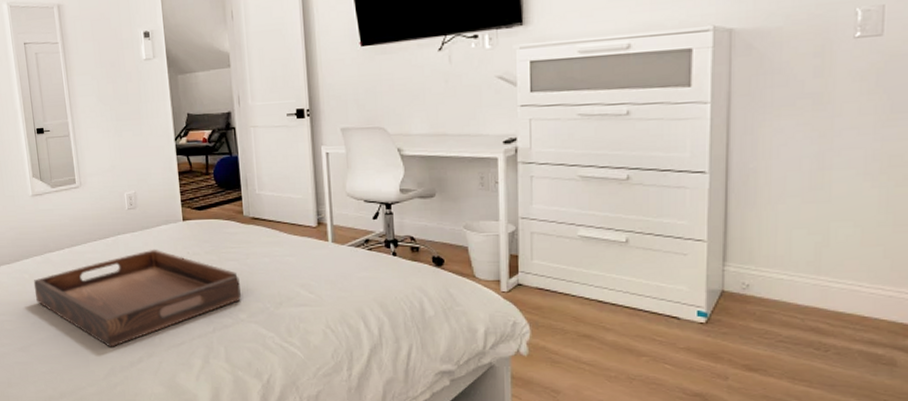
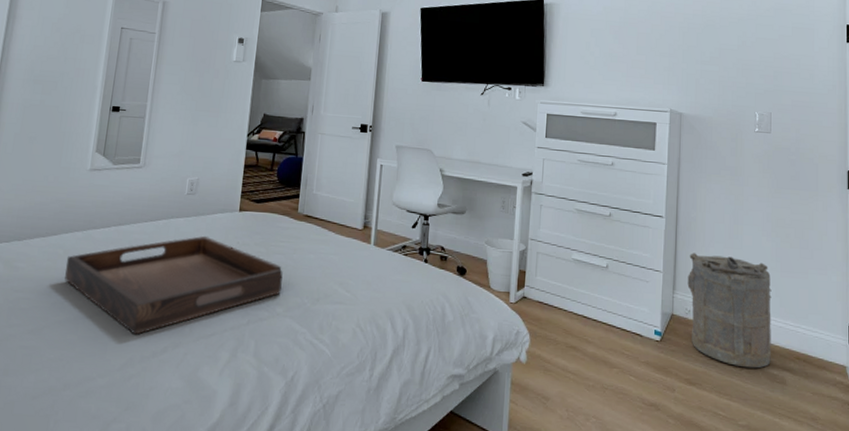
laundry hamper: none [744,213,878,349] -> present [687,253,772,369]

